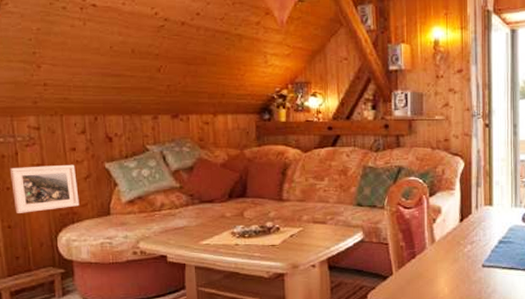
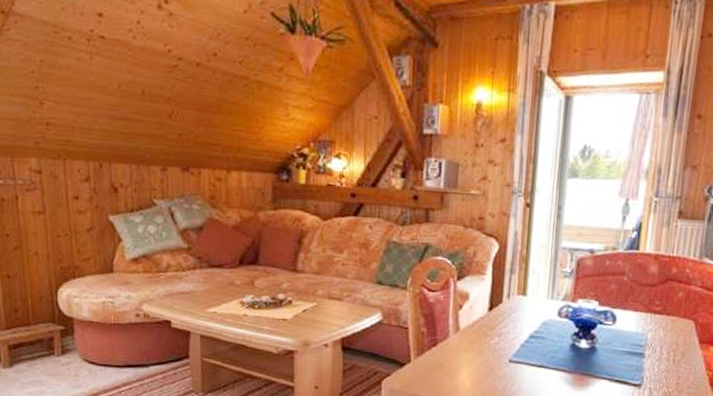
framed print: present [9,164,80,213] -> none [9,212,81,263]

